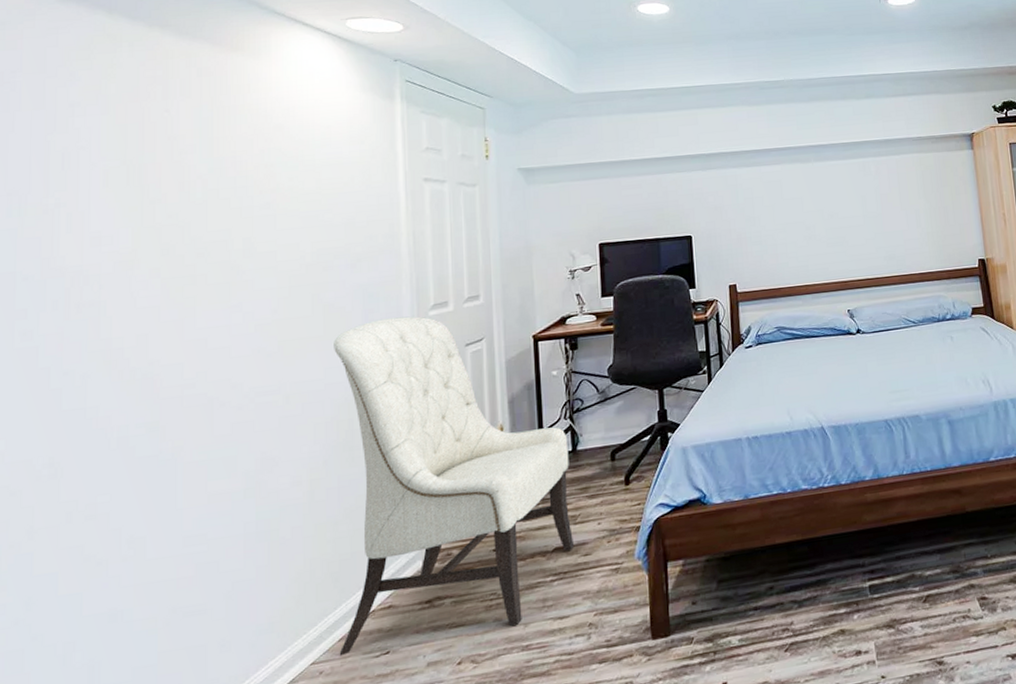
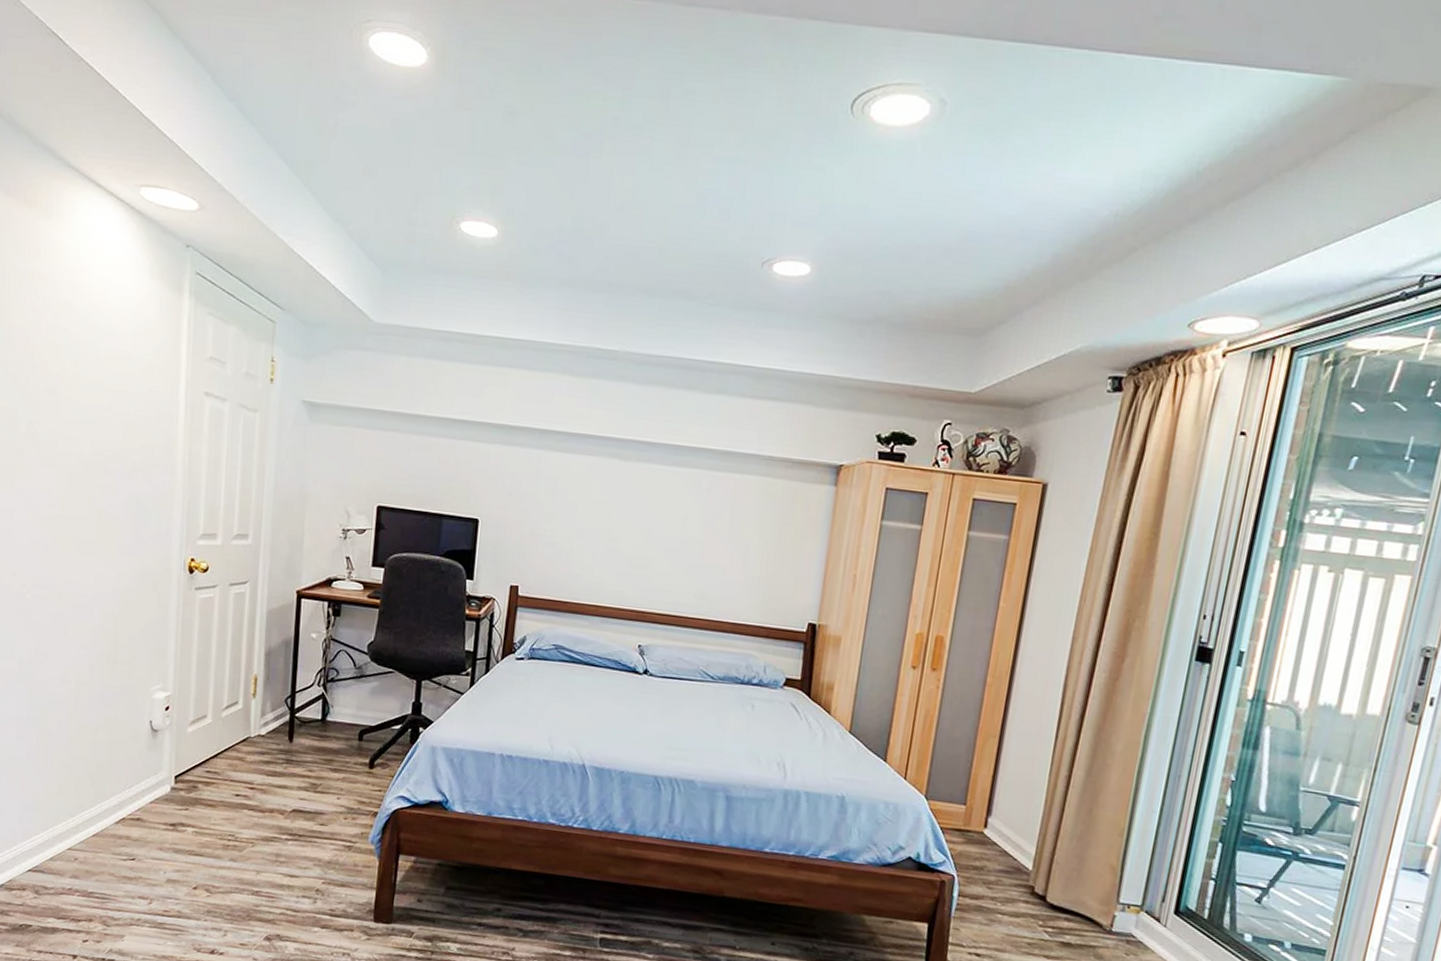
chair: present [334,316,575,656] -> none [92,537,319,871]

